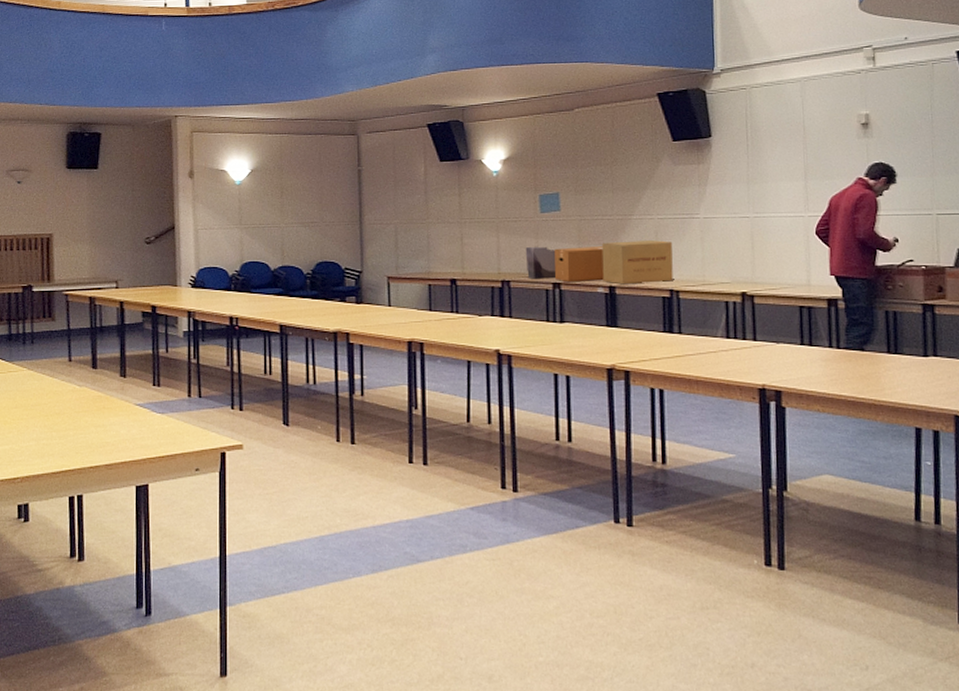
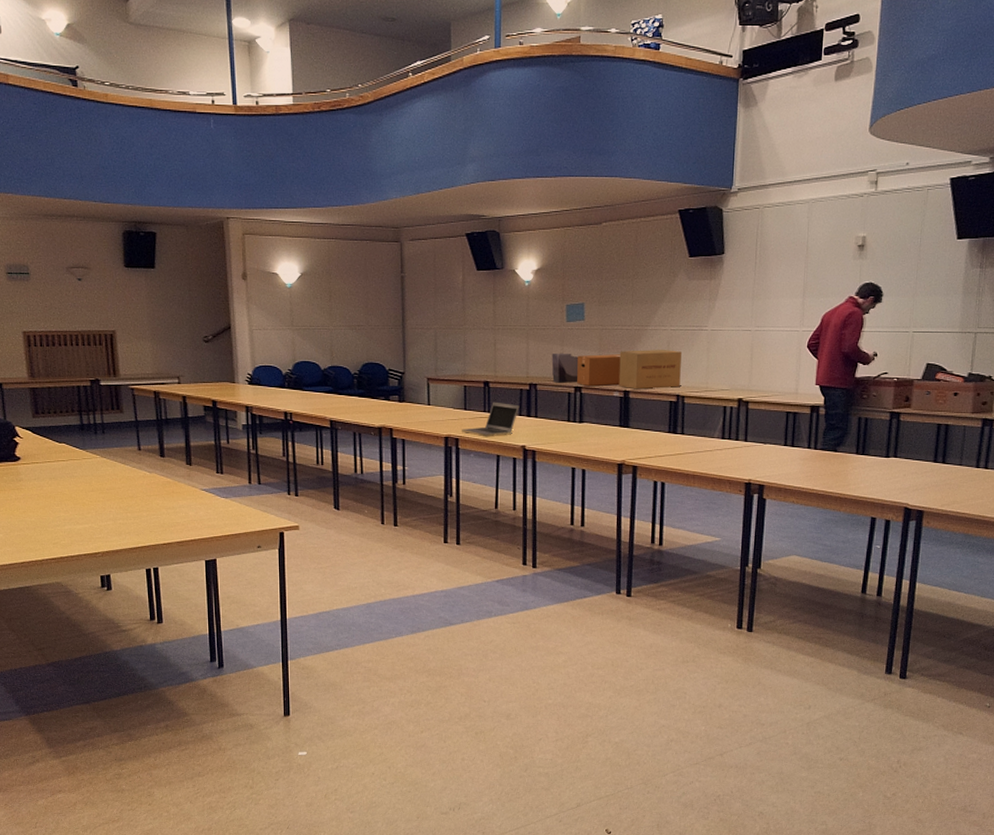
laptop: none [426,301,492,341] -> present [461,401,520,437]

